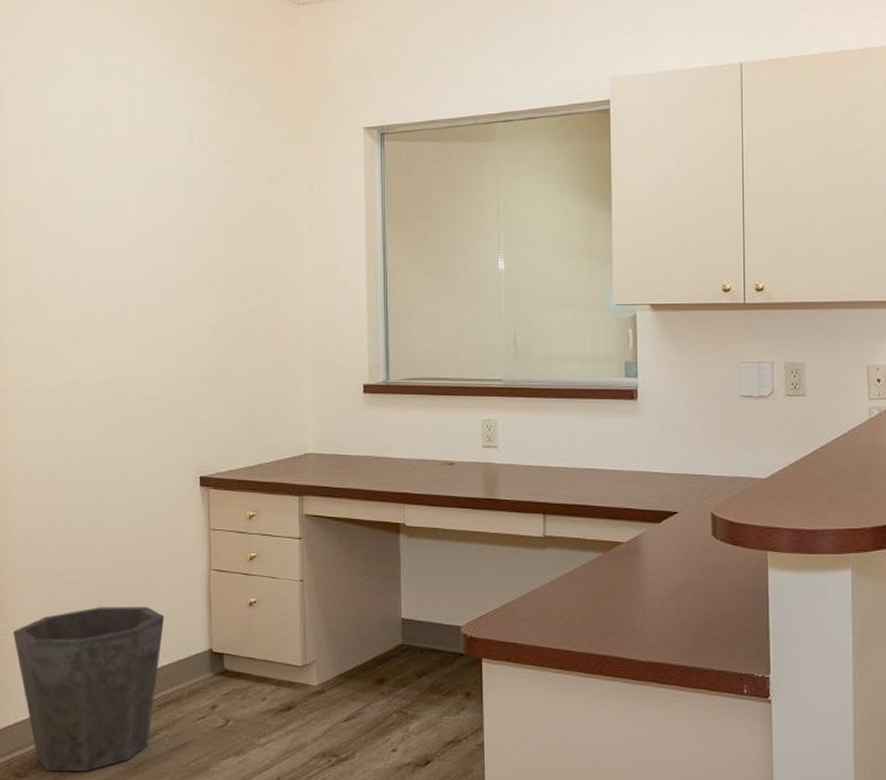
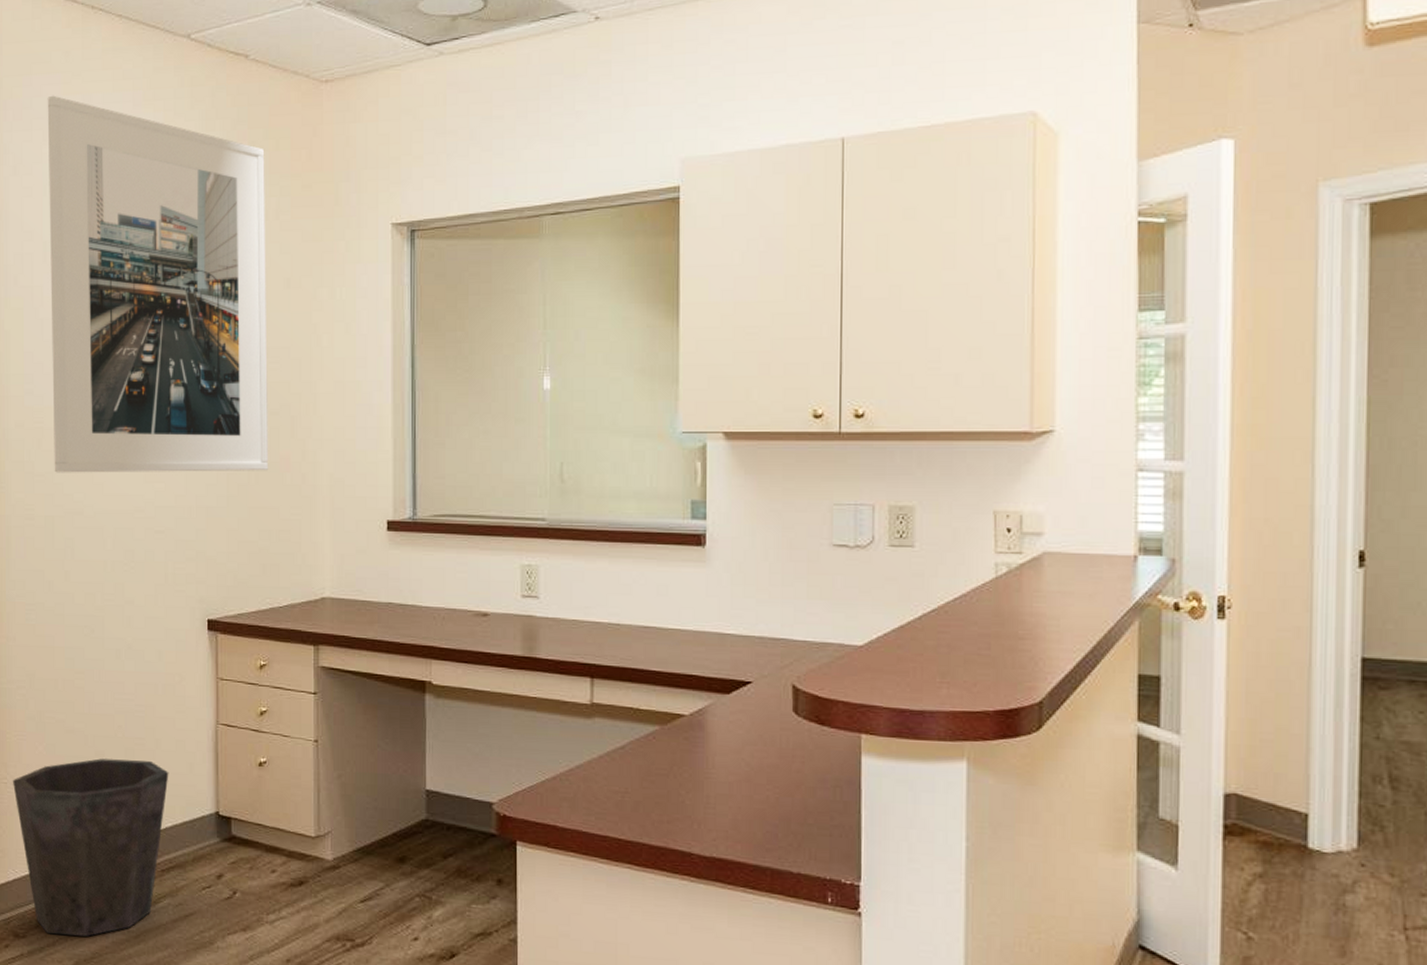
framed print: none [43,8,256,348] -> present [47,95,269,473]

